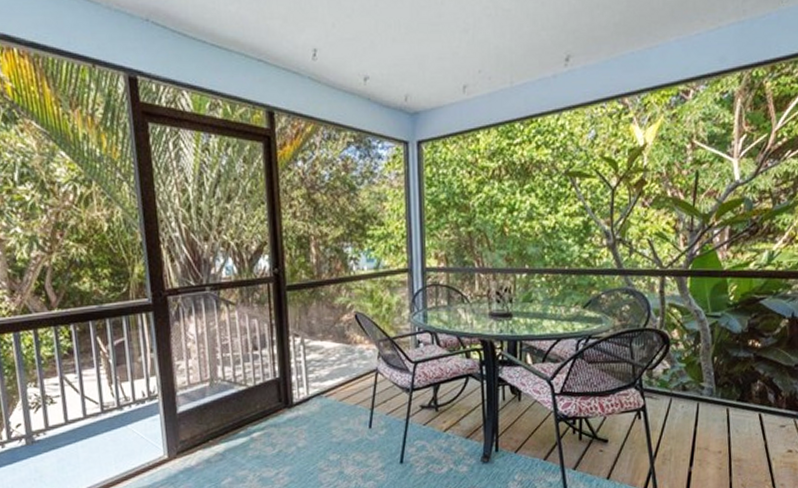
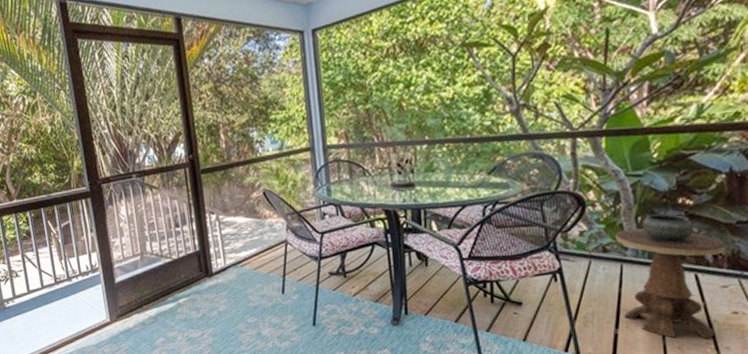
side table: none [694,354,787,477] -> present [616,213,727,339]

